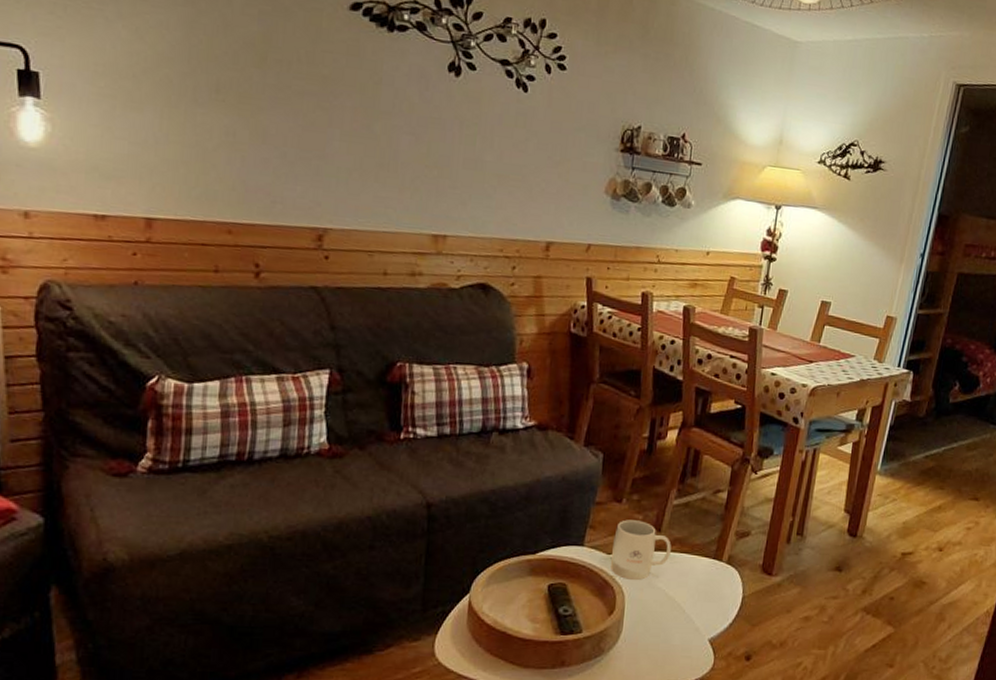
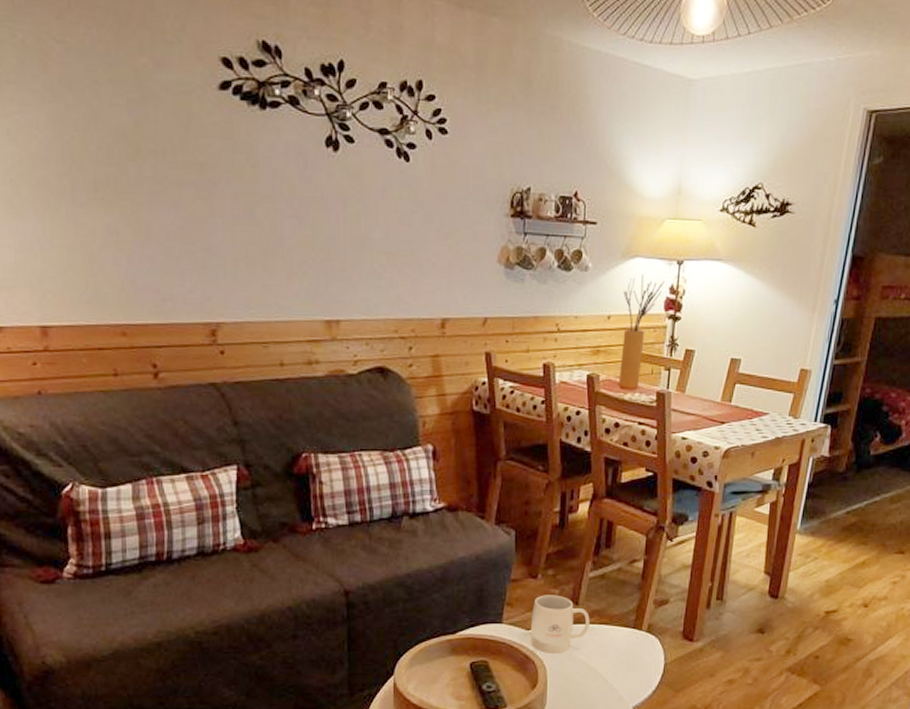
vase: none [713,215,763,325] -> present [618,274,665,391]

